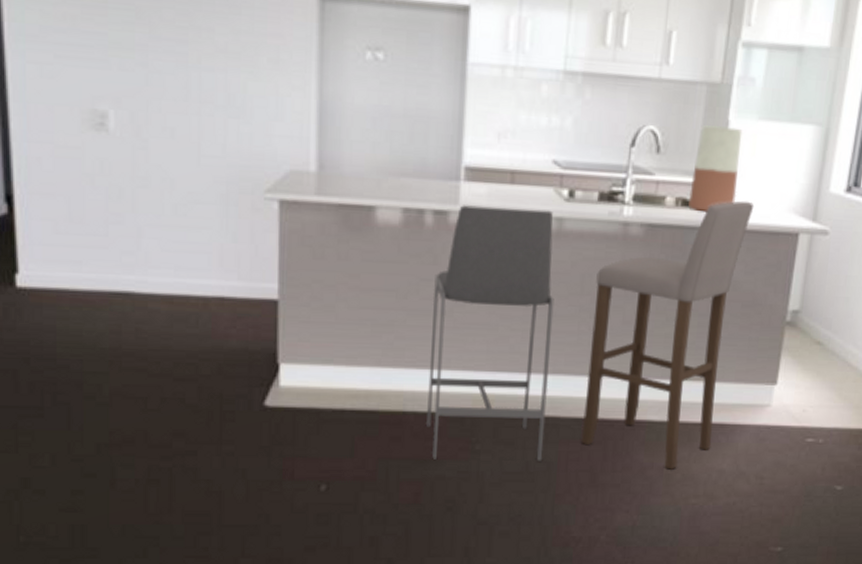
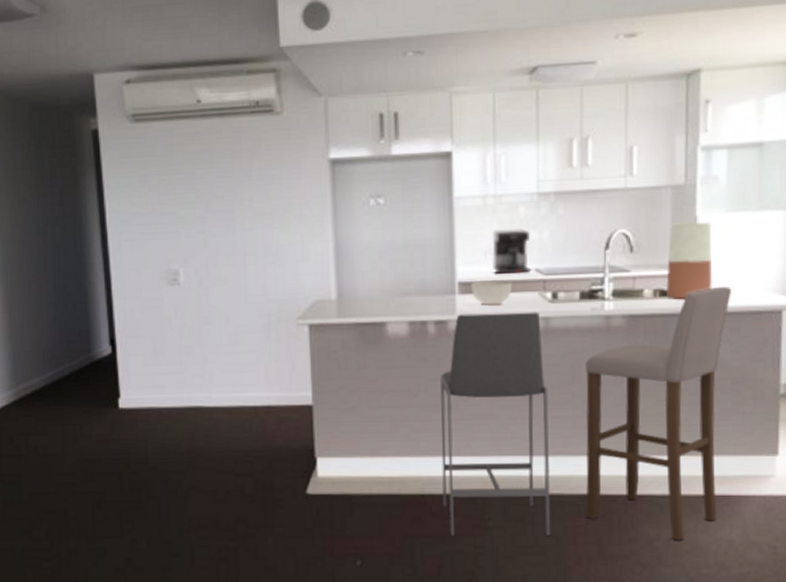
bowl: none [478,169,527,199] -> present [470,280,513,306]
coffee maker: none [504,108,552,166] -> present [491,229,530,275]

